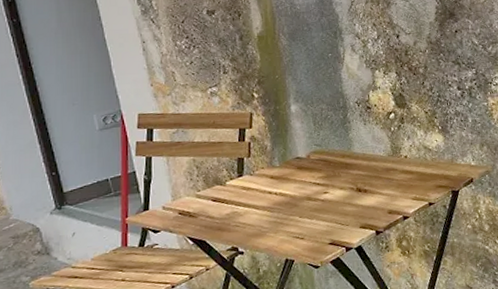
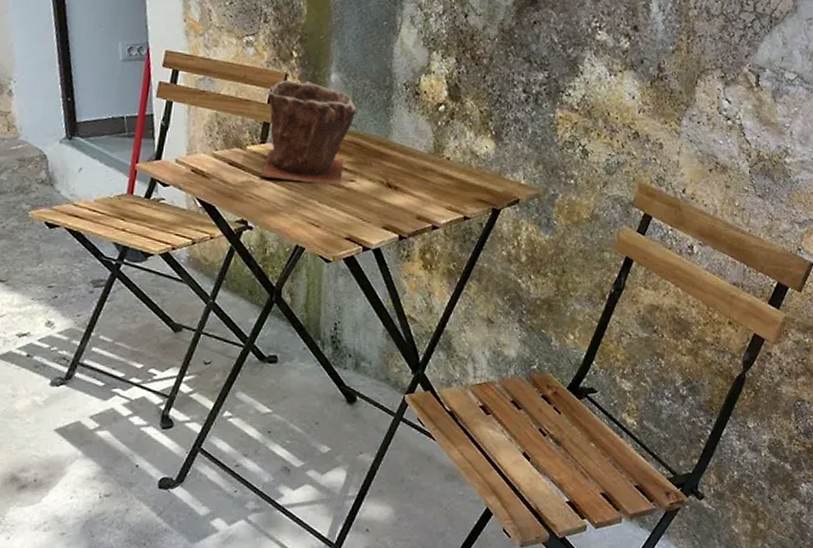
plant pot: none [238,116,319,206] -> present [261,80,357,185]

